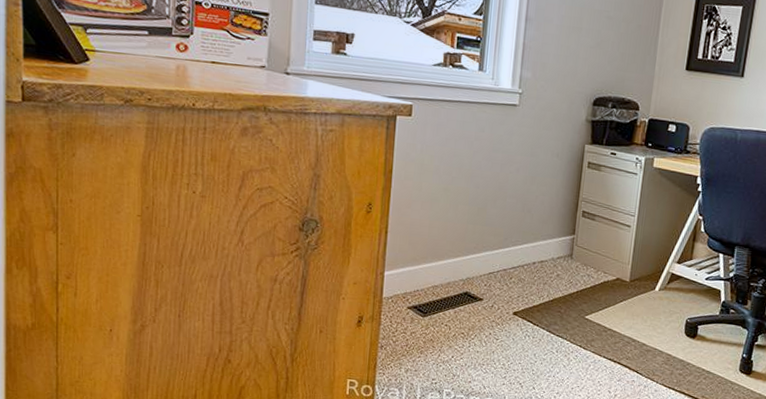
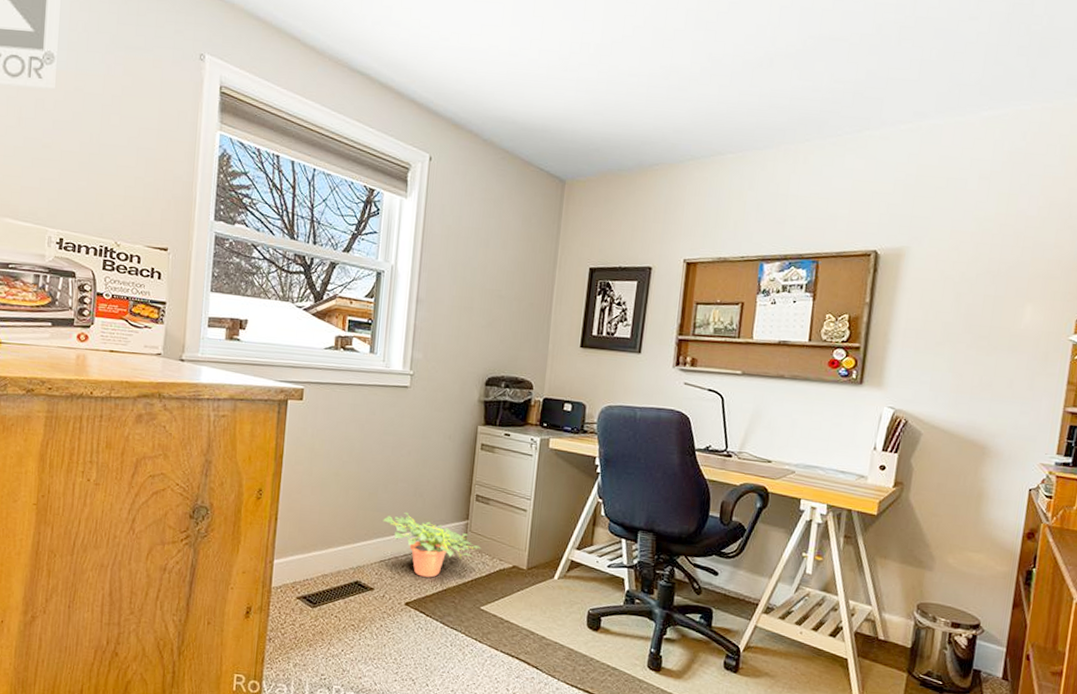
potted plant: none [491,226,587,289] -> present [383,511,482,578]

